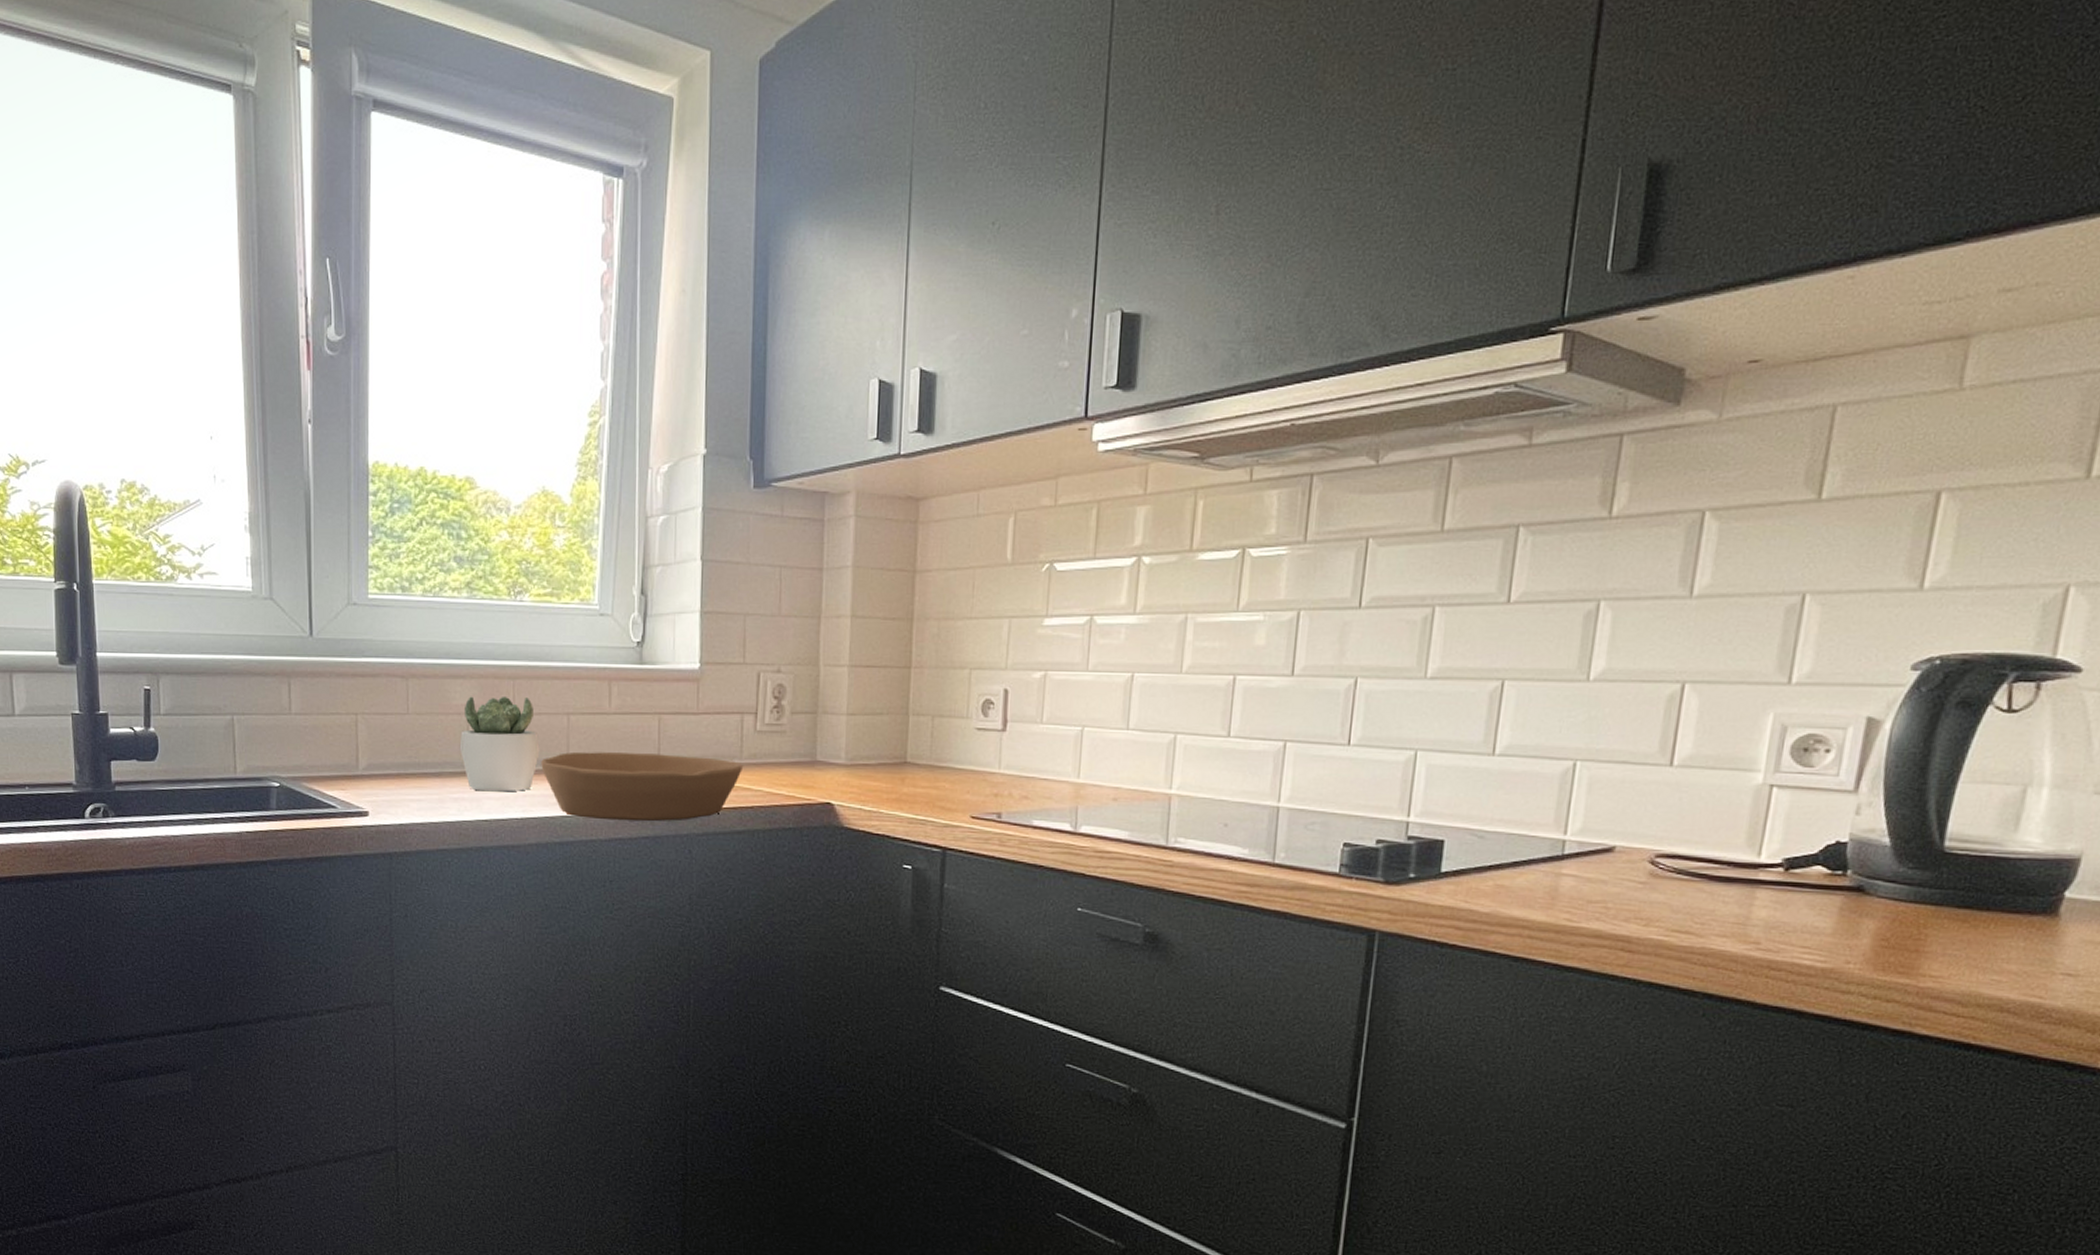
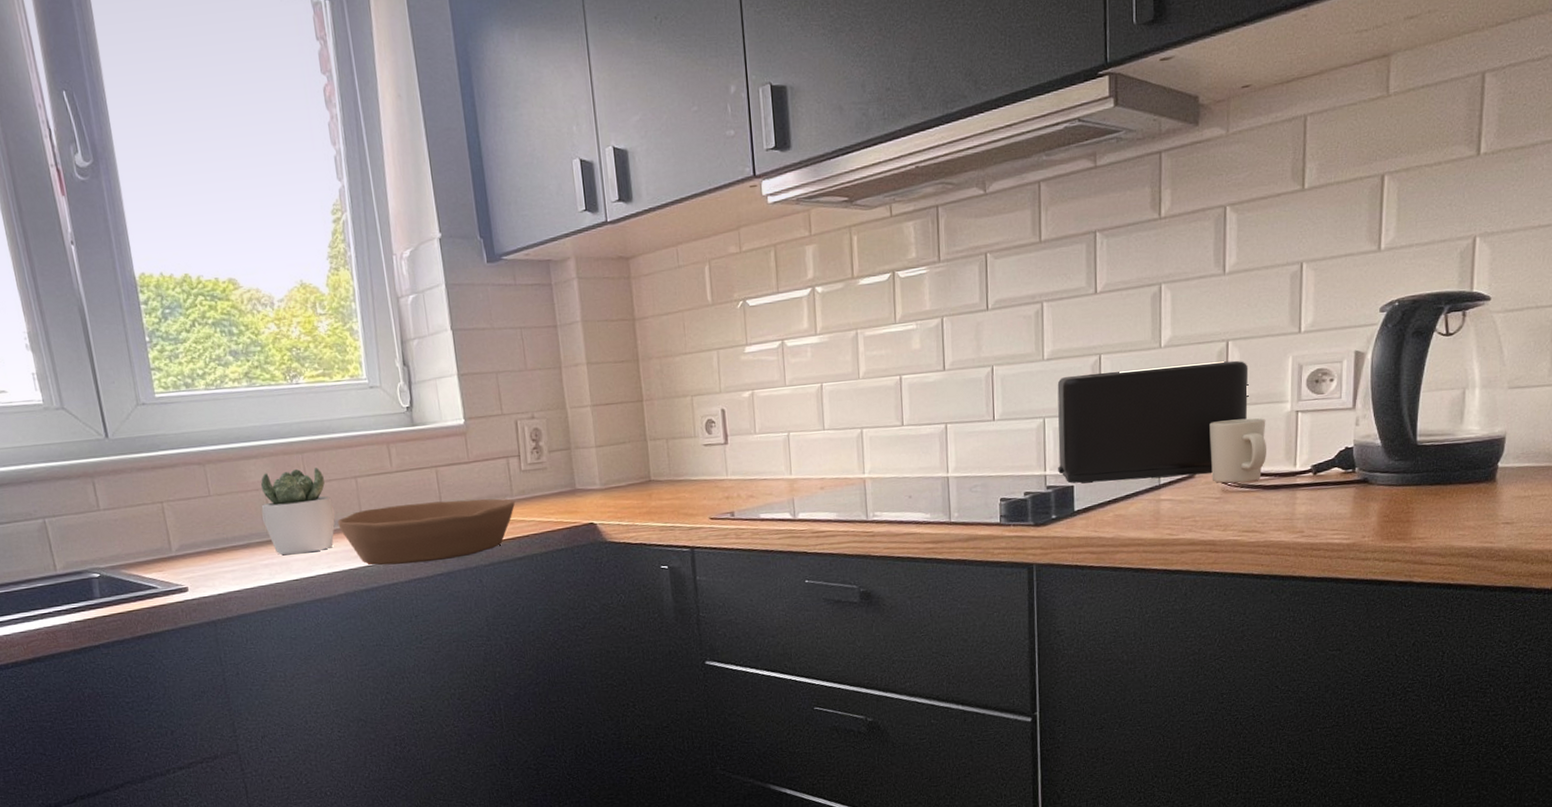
toaster: none [1426,703,1708,851] -> present [1057,361,1249,484]
mug: none [1637,784,1725,869] -> present [1209,418,1266,484]

